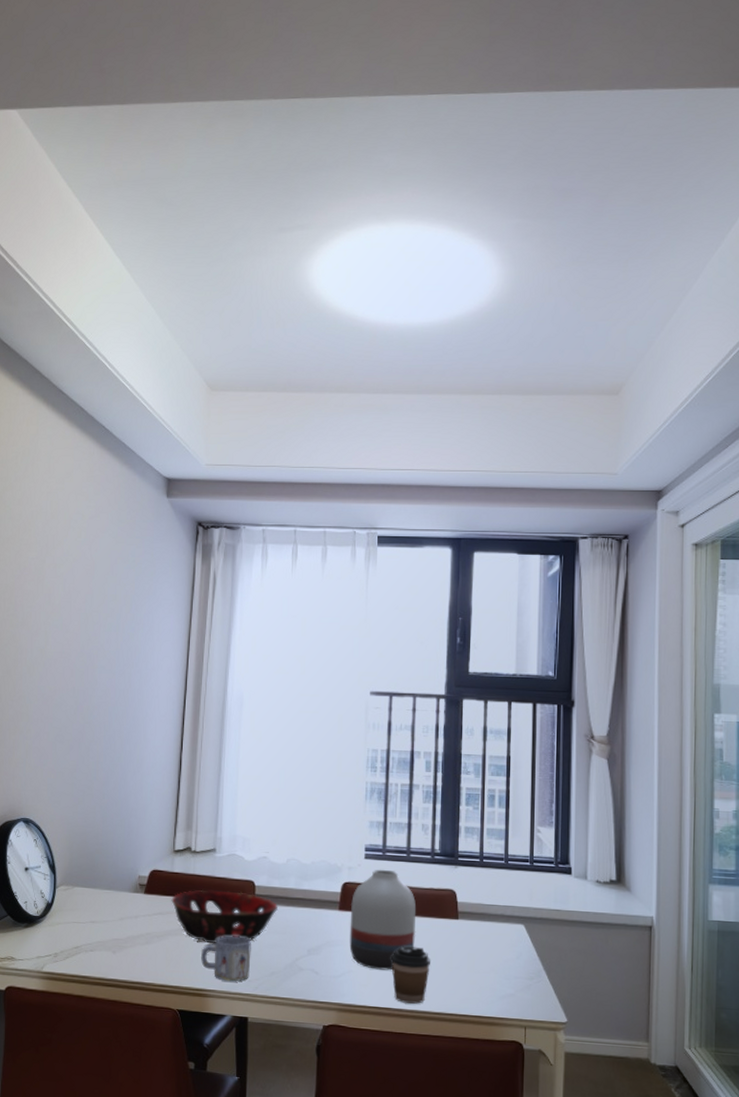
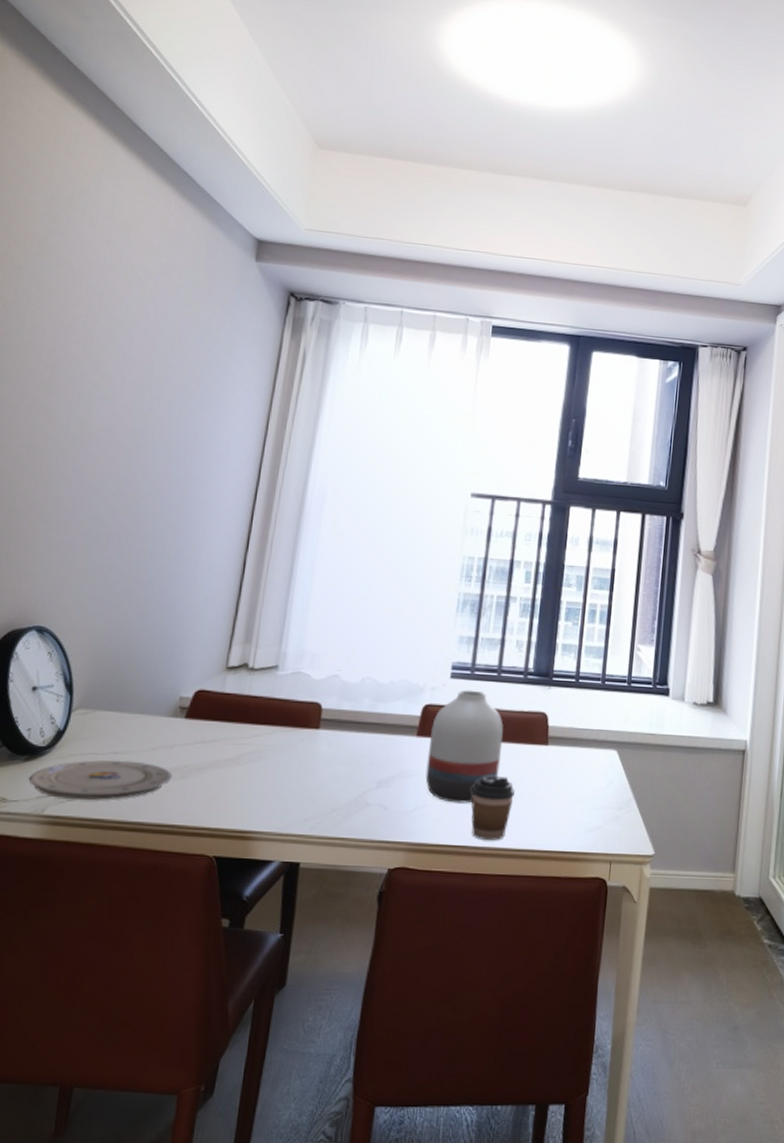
plate: none [29,927,139,961] -> present [28,760,173,801]
decorative bowl: present [171,889,279,944] -> none [218,713,348,777]
mug: present [201,936,251,982] -> none [248,767,312,821]

